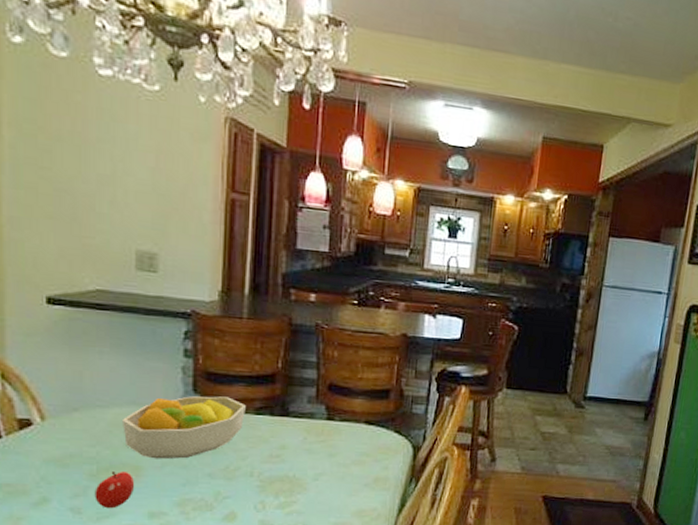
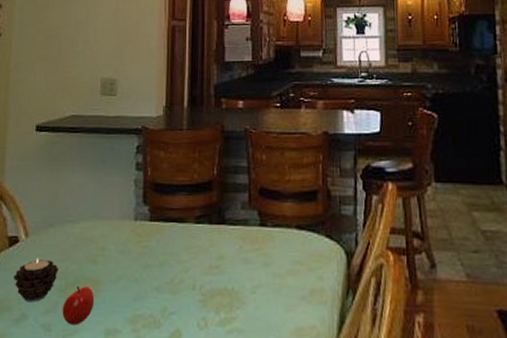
candle: none [27,442,88,486] -> present [13,258,59,302]
fruit bowl: present [123,396,246,459] -> none [86,207,187,273]

